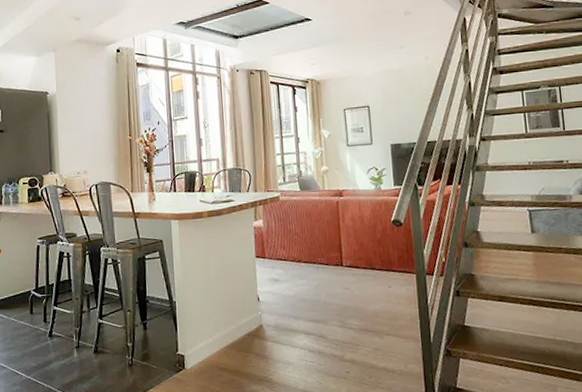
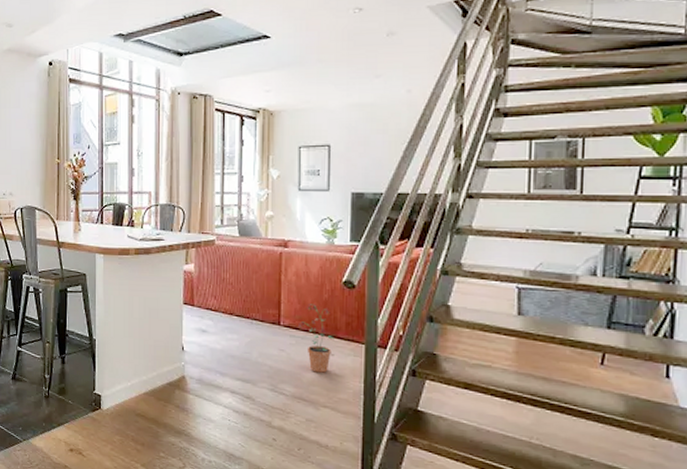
potted plant: none [358,243,390,305] -> present [298,304,335,373]

